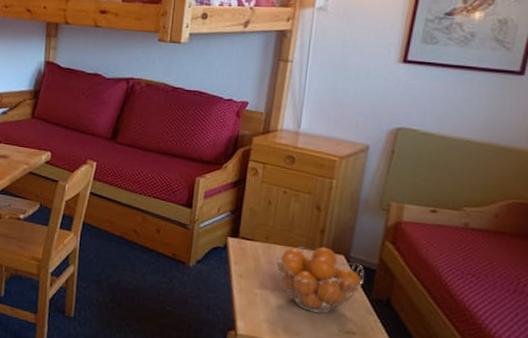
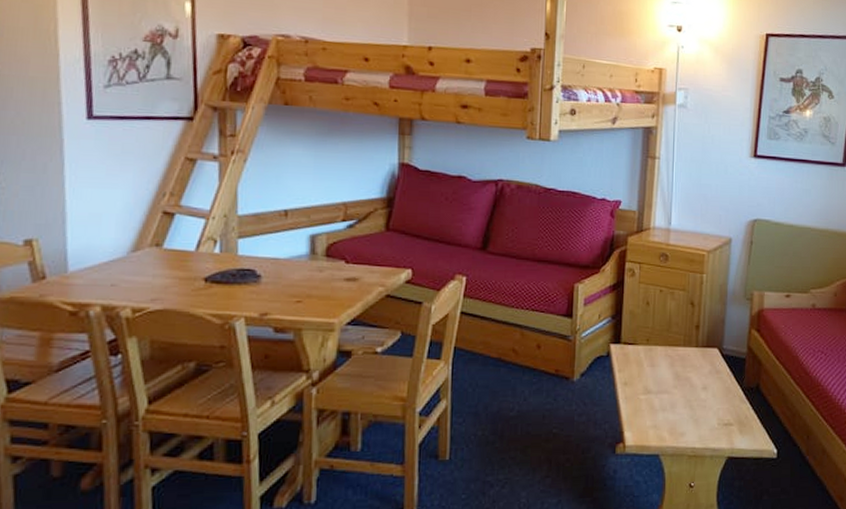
fruit basket: present [276,246,364,314] -> none [658,342,736,410]

